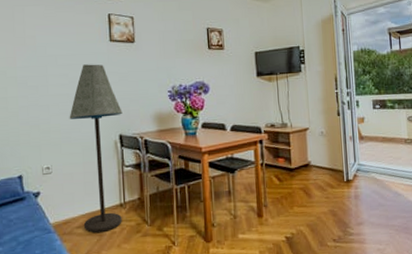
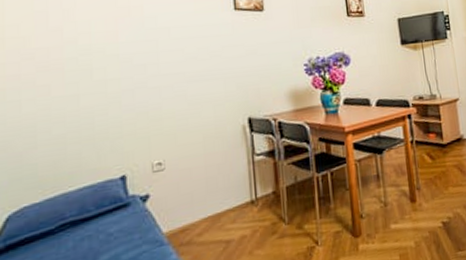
floor lamp: present [69,64,123,233] -> none [186,36,254,240]

